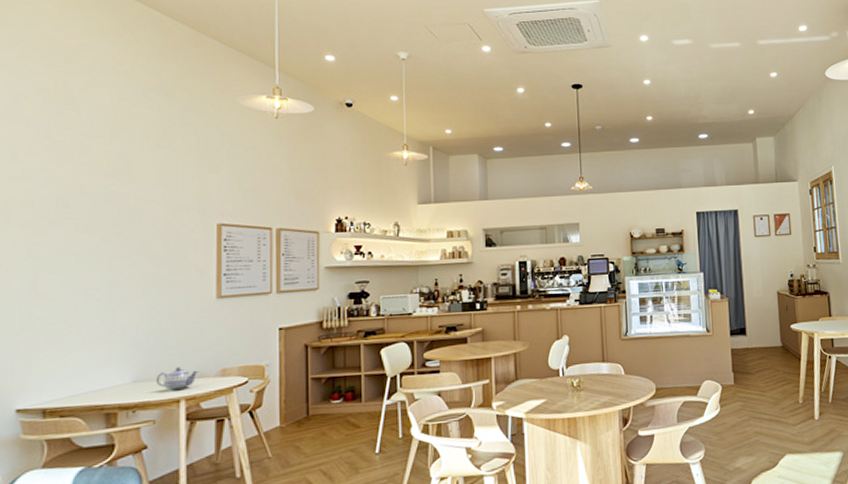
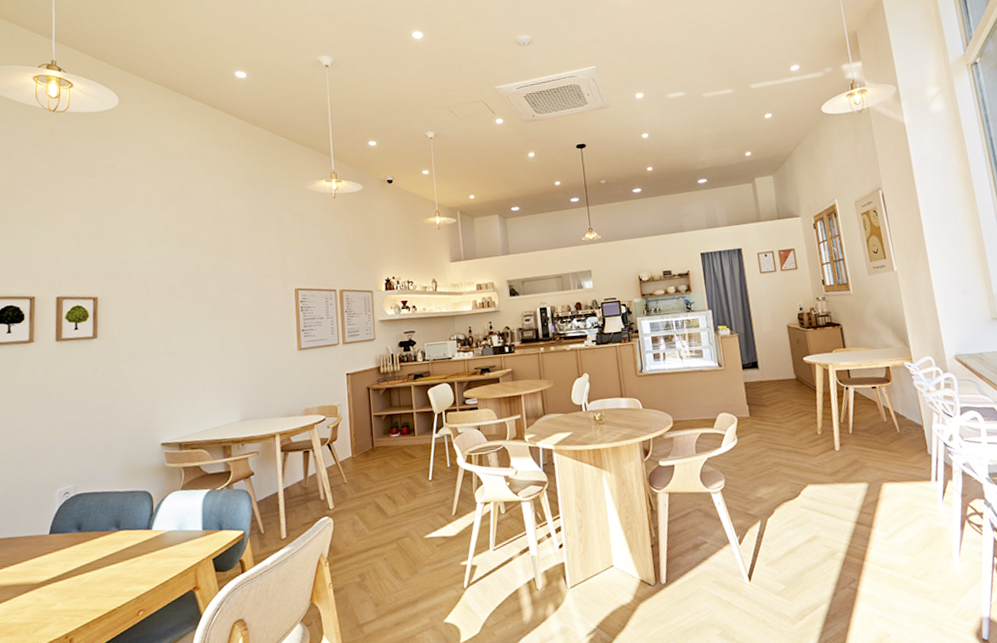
teapot: present [157,367,200,391] -> none [258,407,289,428]

